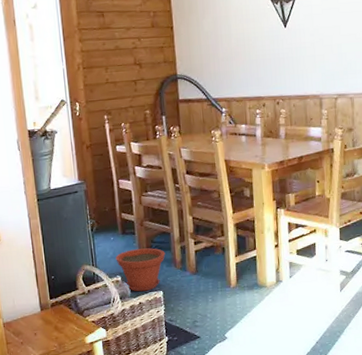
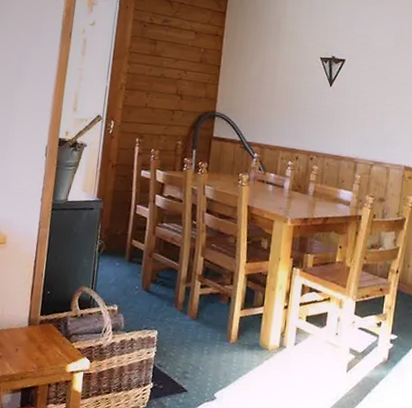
plant pot: present [115,248,166,292] -> none [116,279,169,328]

